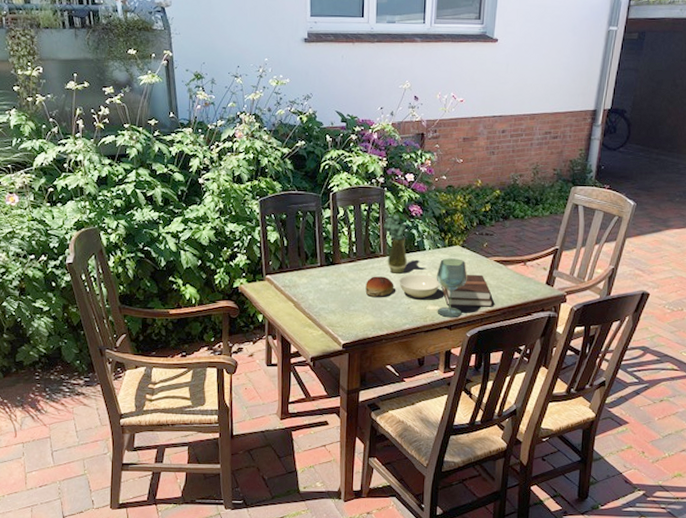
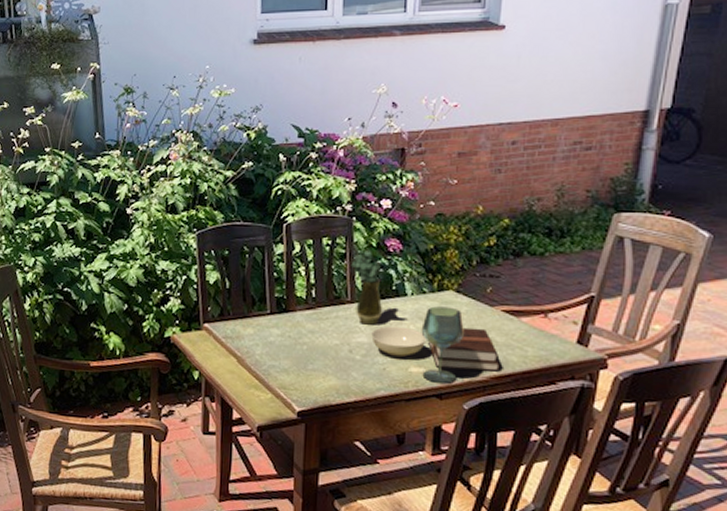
bread roll: present [365,276,394,297] -> none [327,327,365,354]

